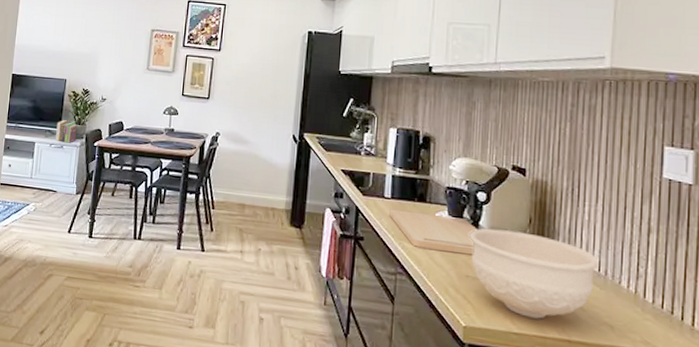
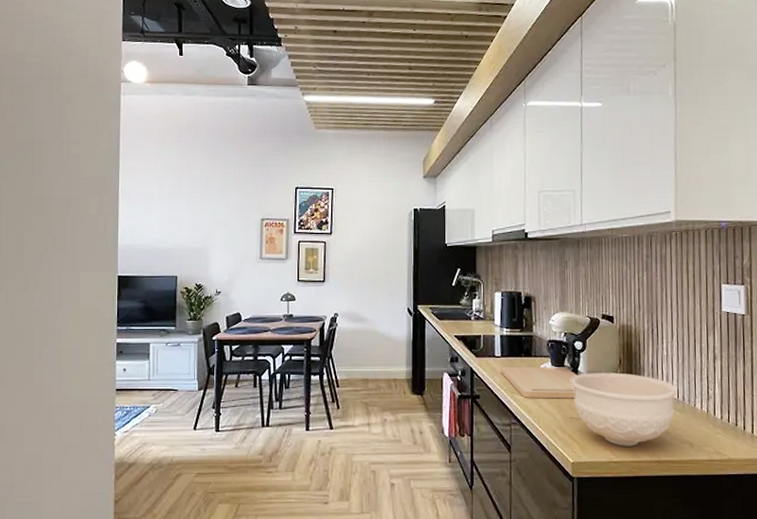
books: present [55,120,78,143] -> none [171,317,194,340]

